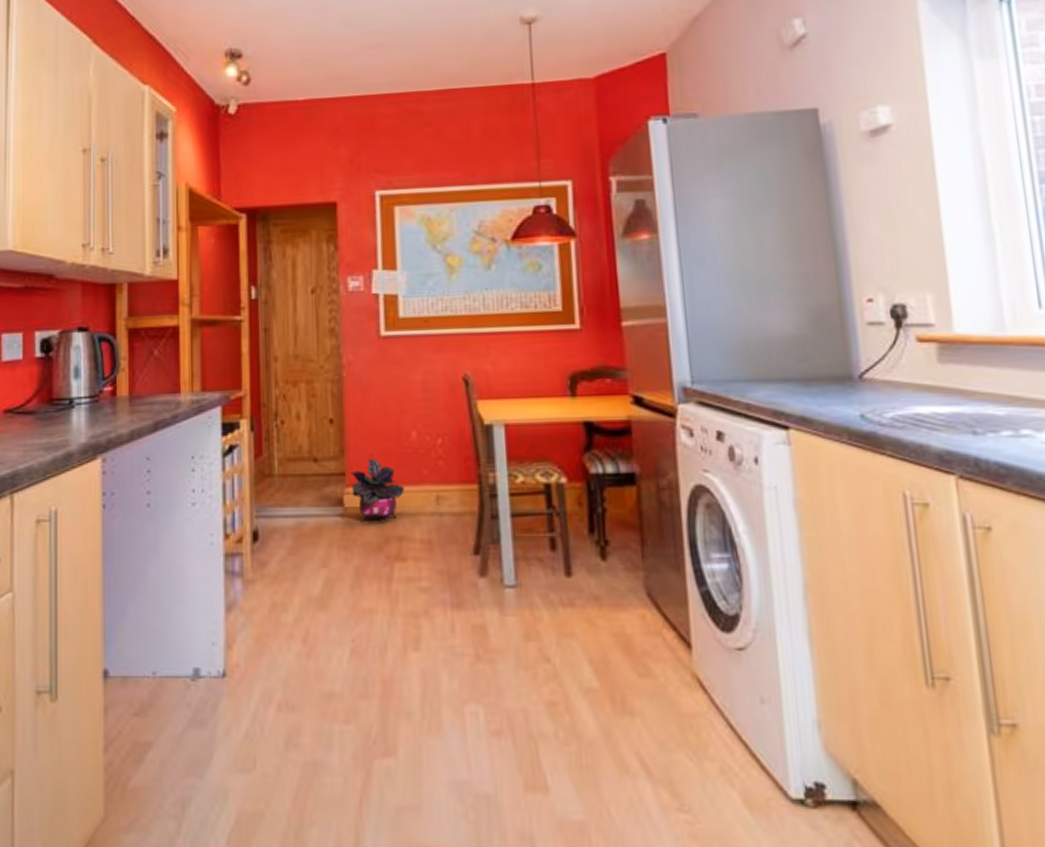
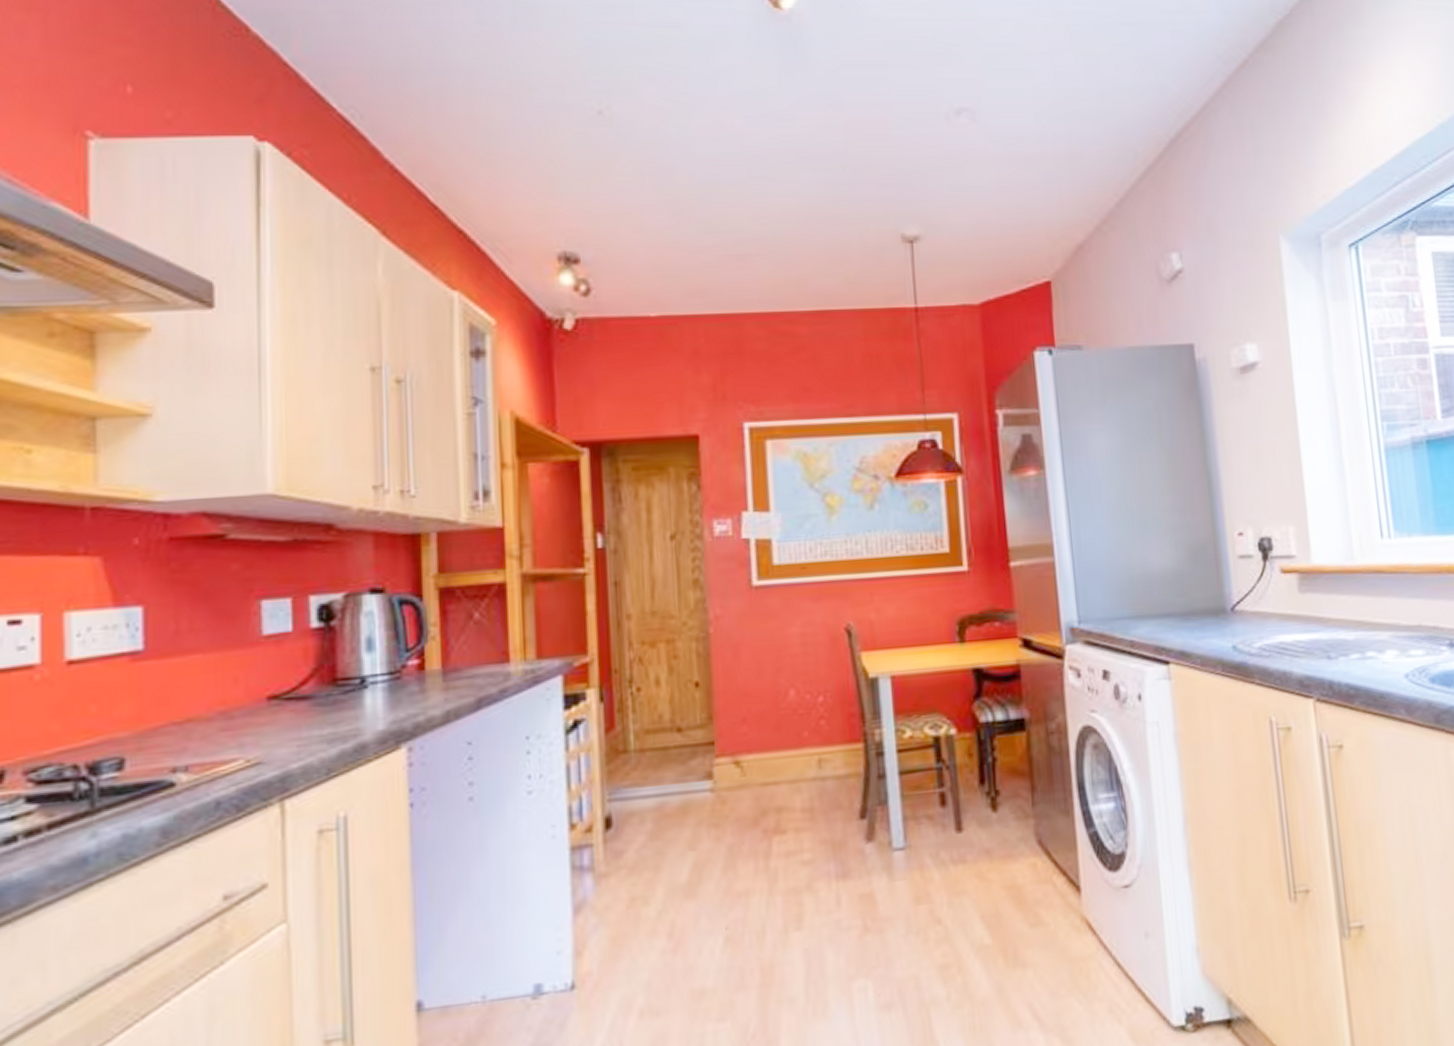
potted plant: present [349,458,405,522] -> none [719,723,783,795]

